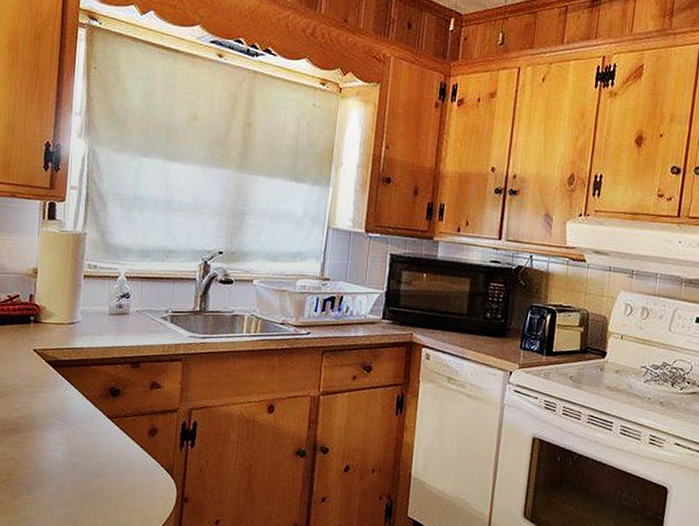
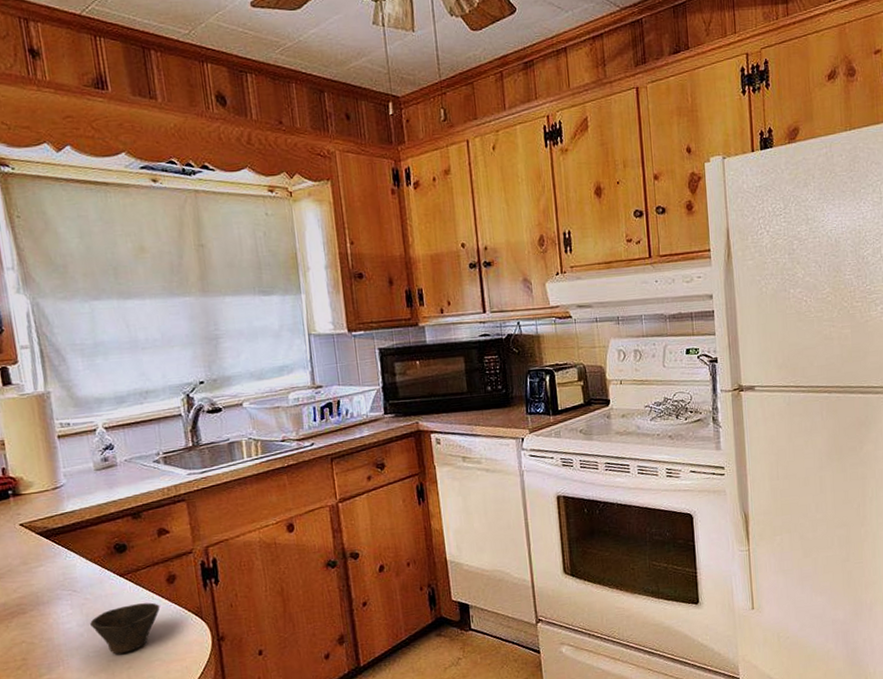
cup: none [73,447,138,492] -> present [90,602,160,654]

